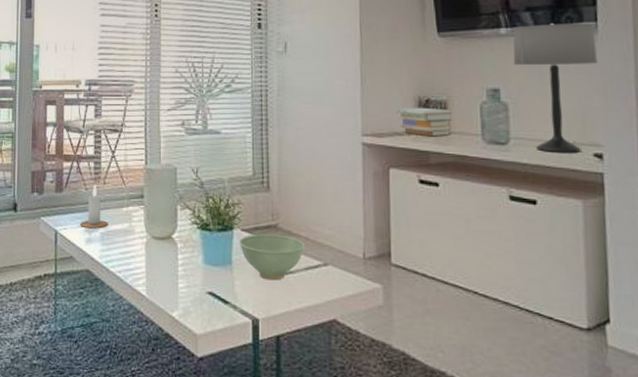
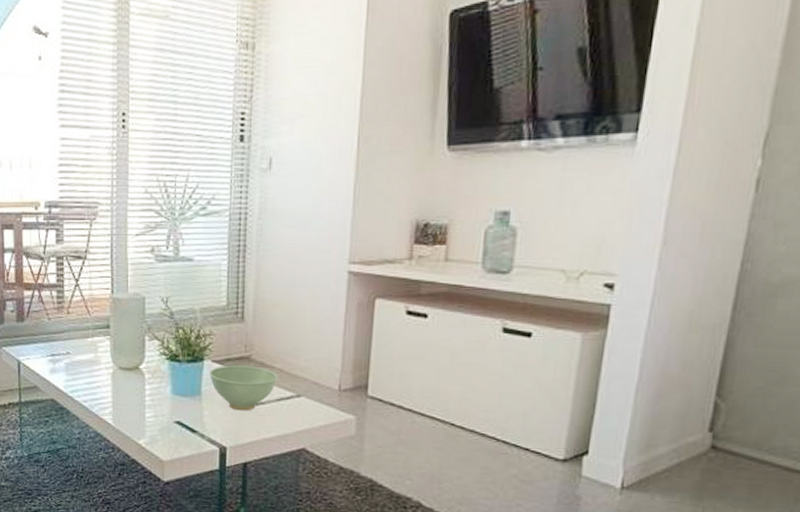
candle: present [79,184,109,229] -> none [43,314,73,359]
books: present [395,107,452,137] -> none [388,232,452,265]
table lamp: present [512,23,598,152] -> none [530,133,634,282]

